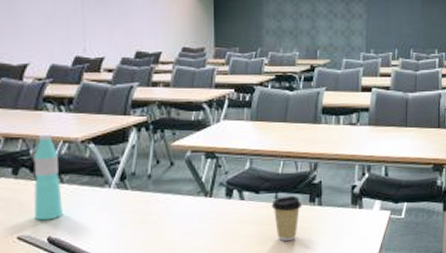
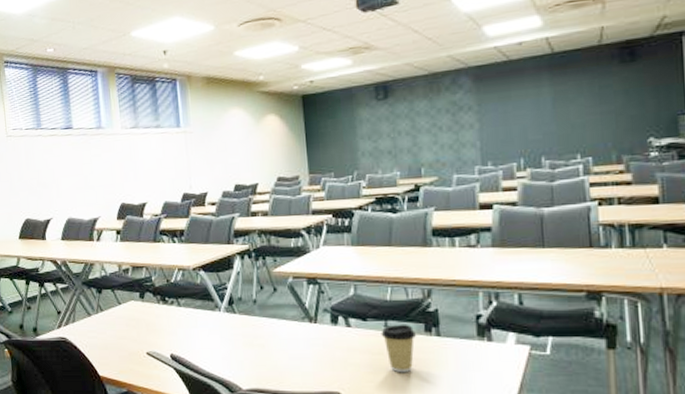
water bottle: present [33,134,63,221] -> none [155,262,181,339]

